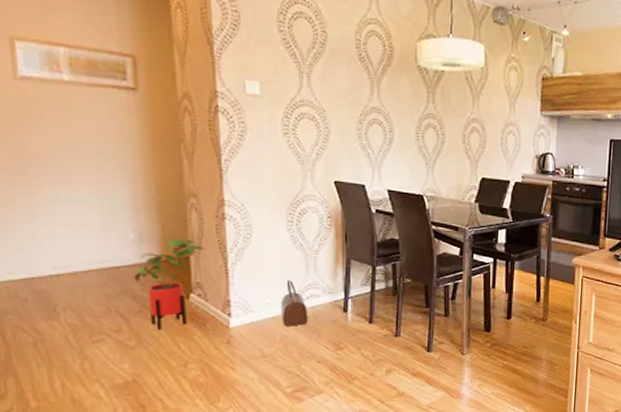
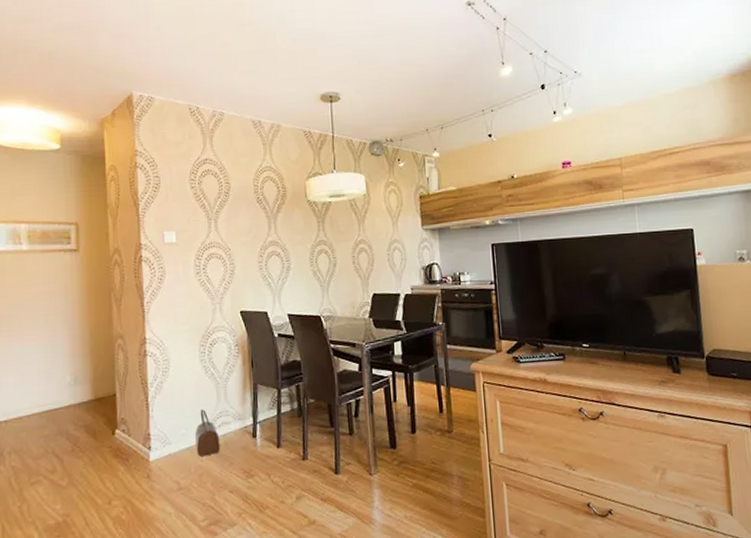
house plant: present [133,238,204,331] -> none [68,377,128,469]

